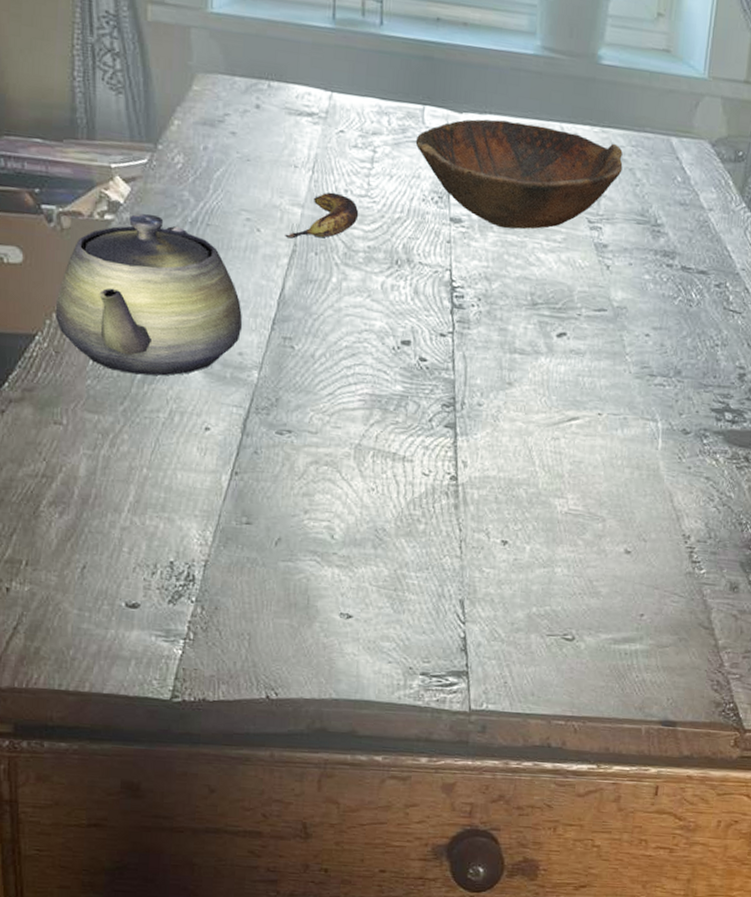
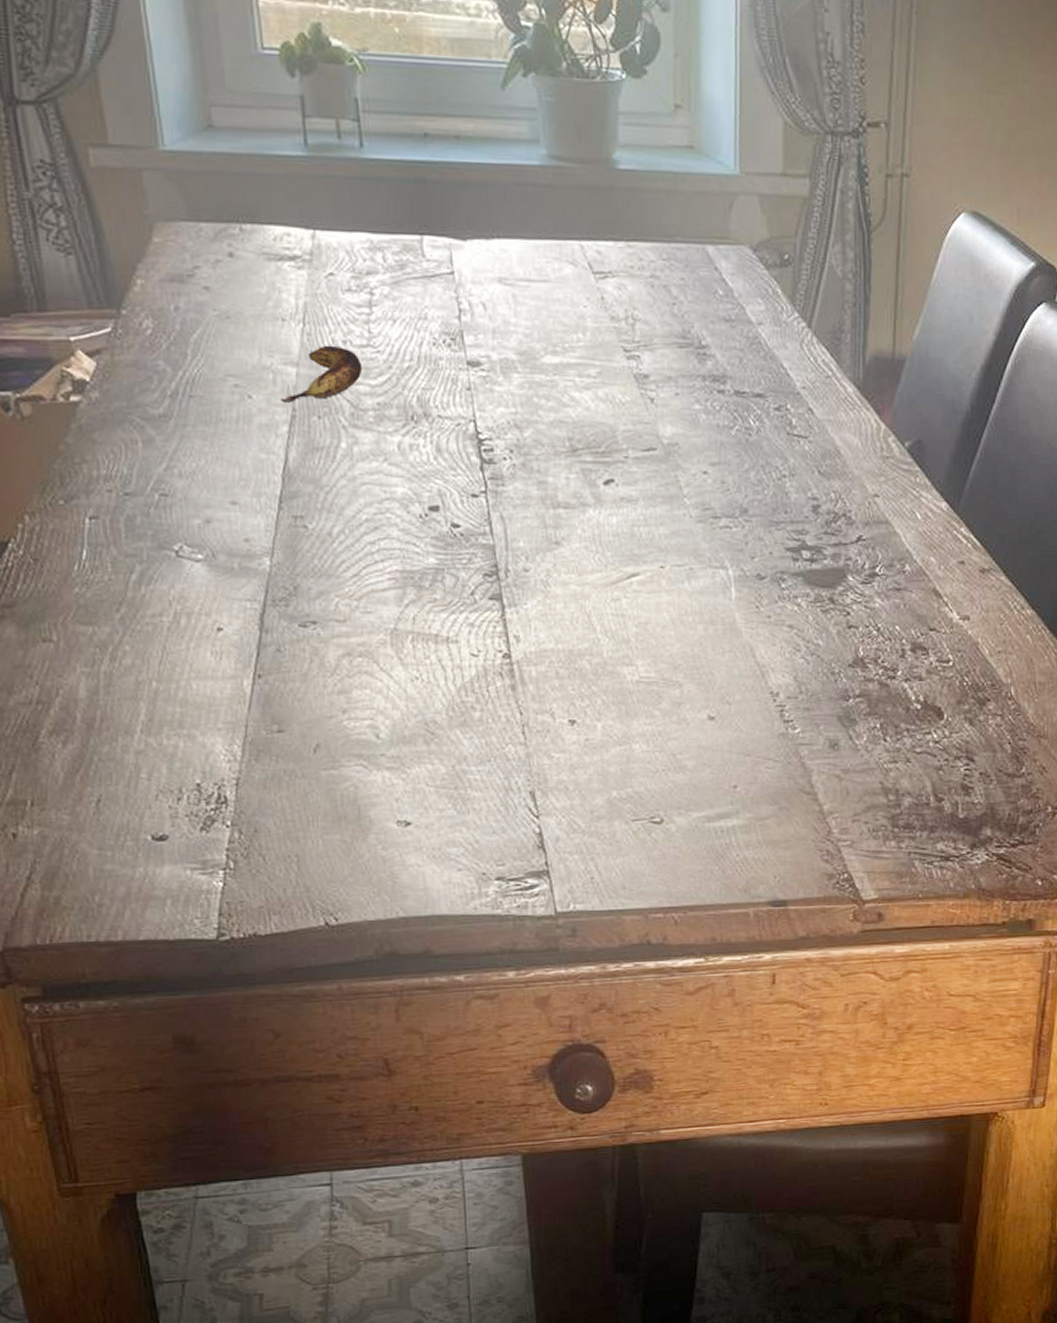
teapot: present [56,213,243,376] -> none [27,391,246,576]
bowl: present [415,119,623,230] -> none [417,244,656,368]

